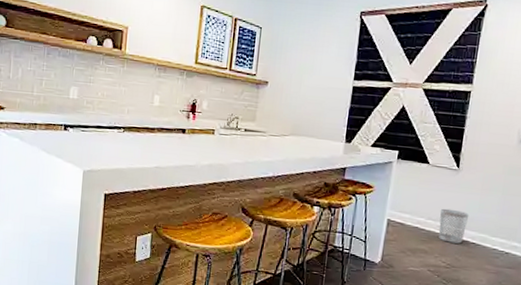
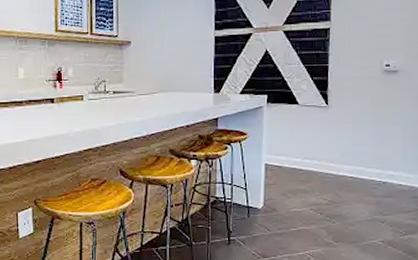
wastebasket: present [439,208,469,244] -> none [315,146,344,179]

